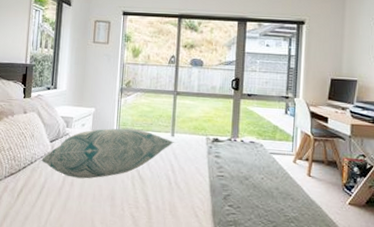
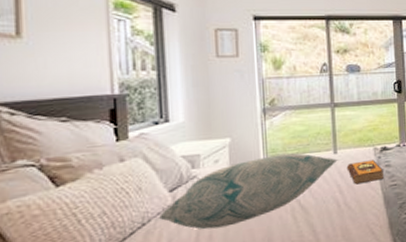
hardback book: none [180,147,213,169] -> present [346,159,384,185]

